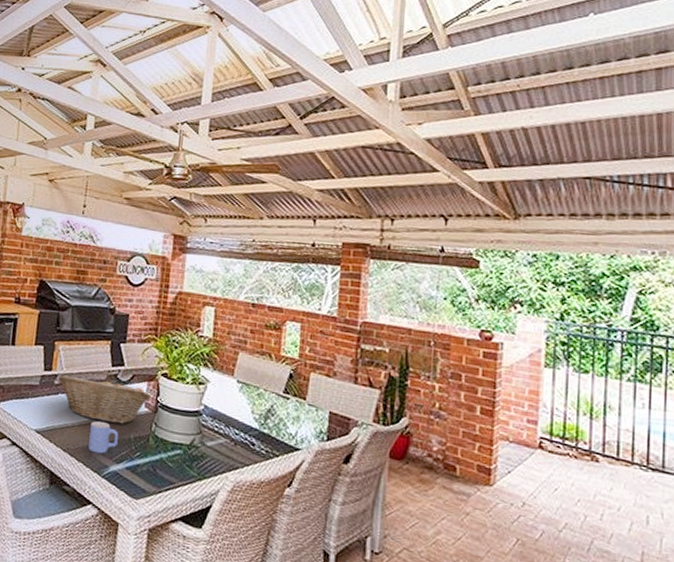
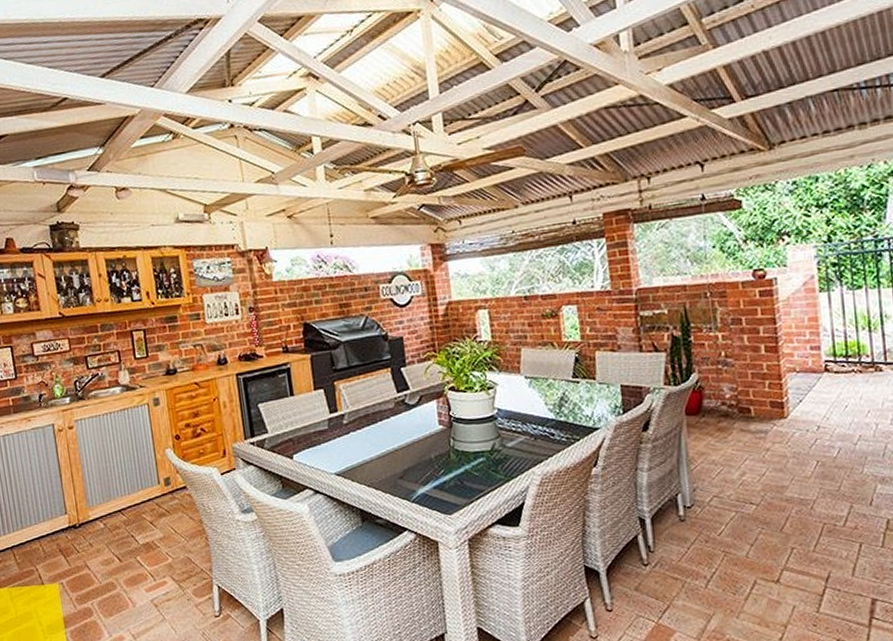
fruit basket: present [59,375,151,424] -> none [346,405,443,450]
mug: present [88,421,118,454] -> none [389,449,420,481]

